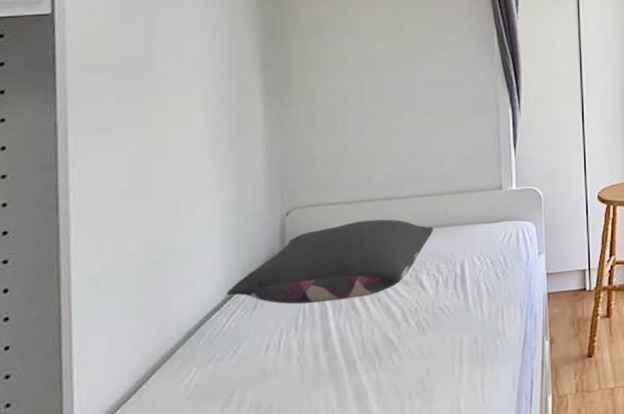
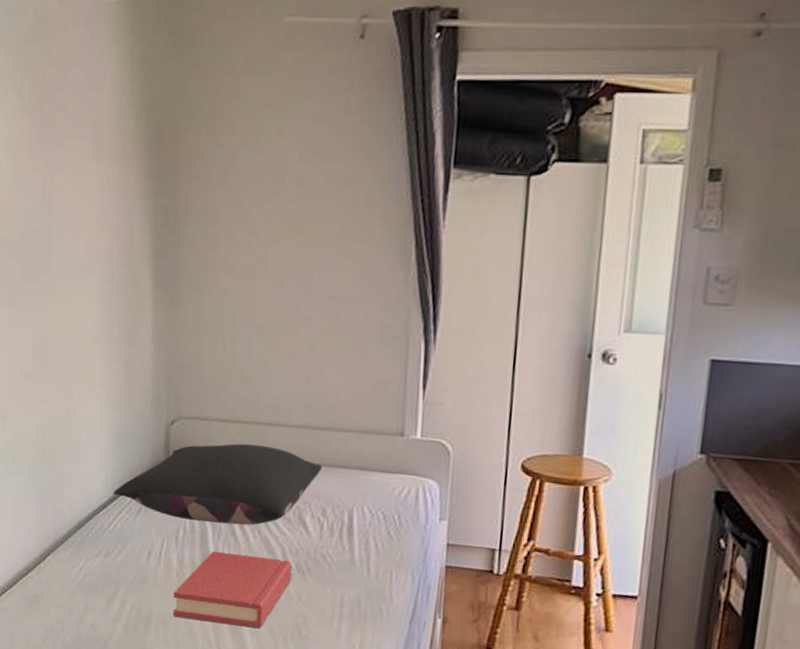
hardback book: none [295,321,412,403] -> present [173,551,292,629]

